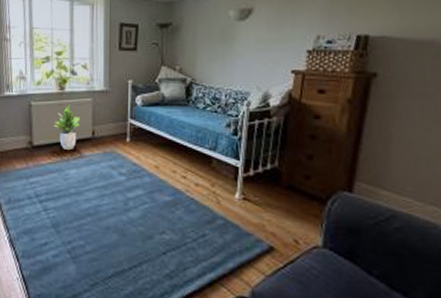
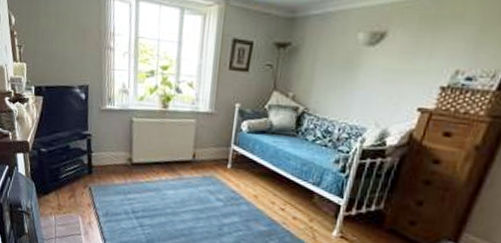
potted plant: present [53,104,81,150] -> none [154,124,182,171]

